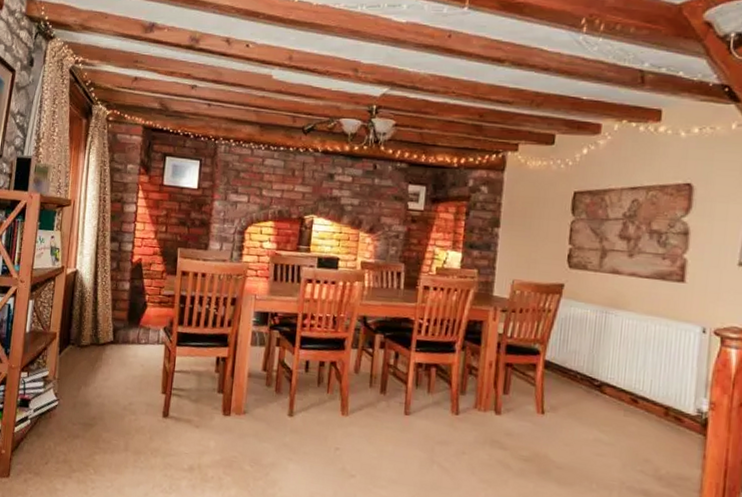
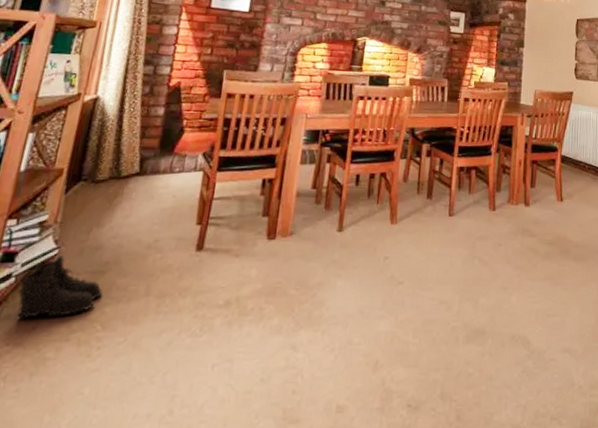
boots: none [32,406,93,458] -> present [17,255,103,318]

